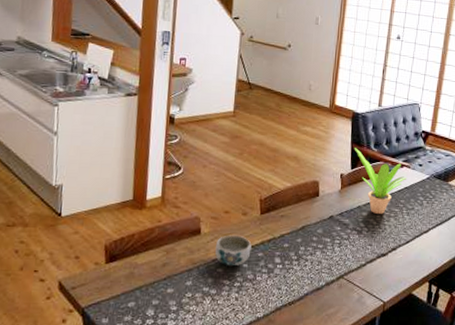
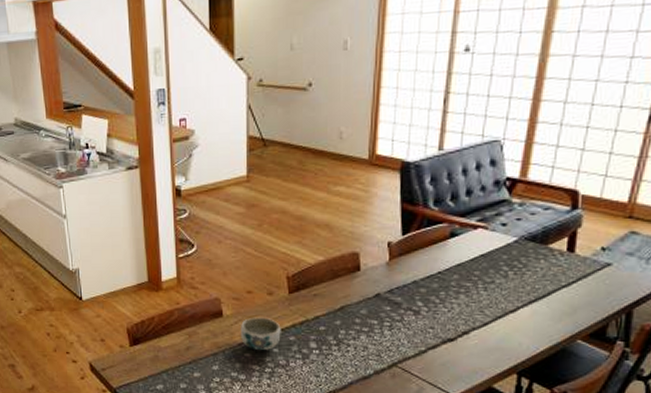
potted plant: present [353,148,407,214] -> none [403,208,484,290]

